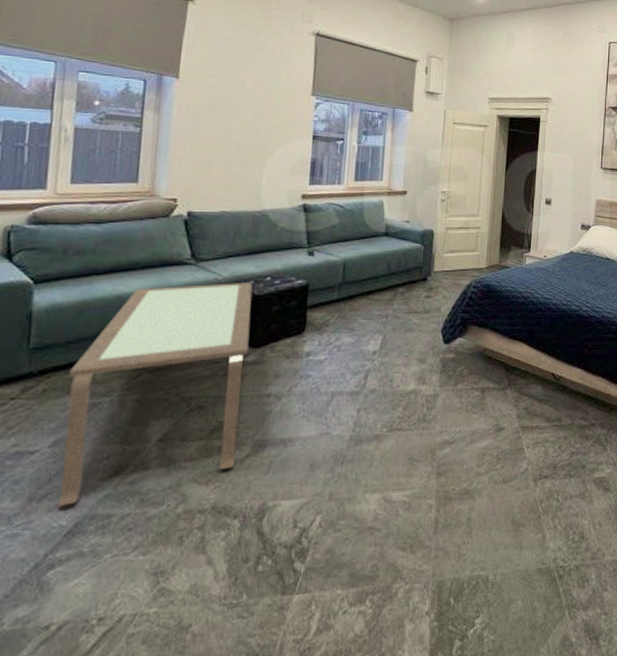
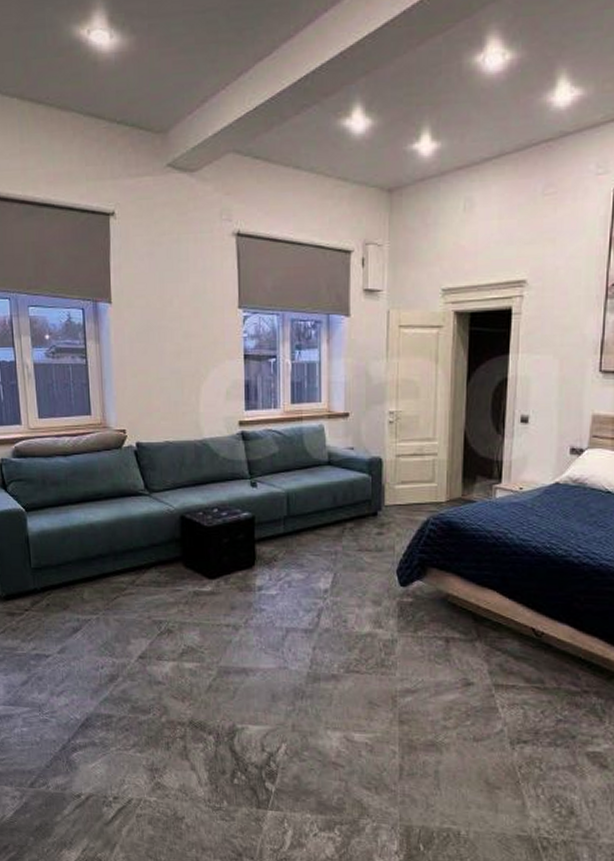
coffee table: present [58,283,253,506] -> none [63,514,205,703]

